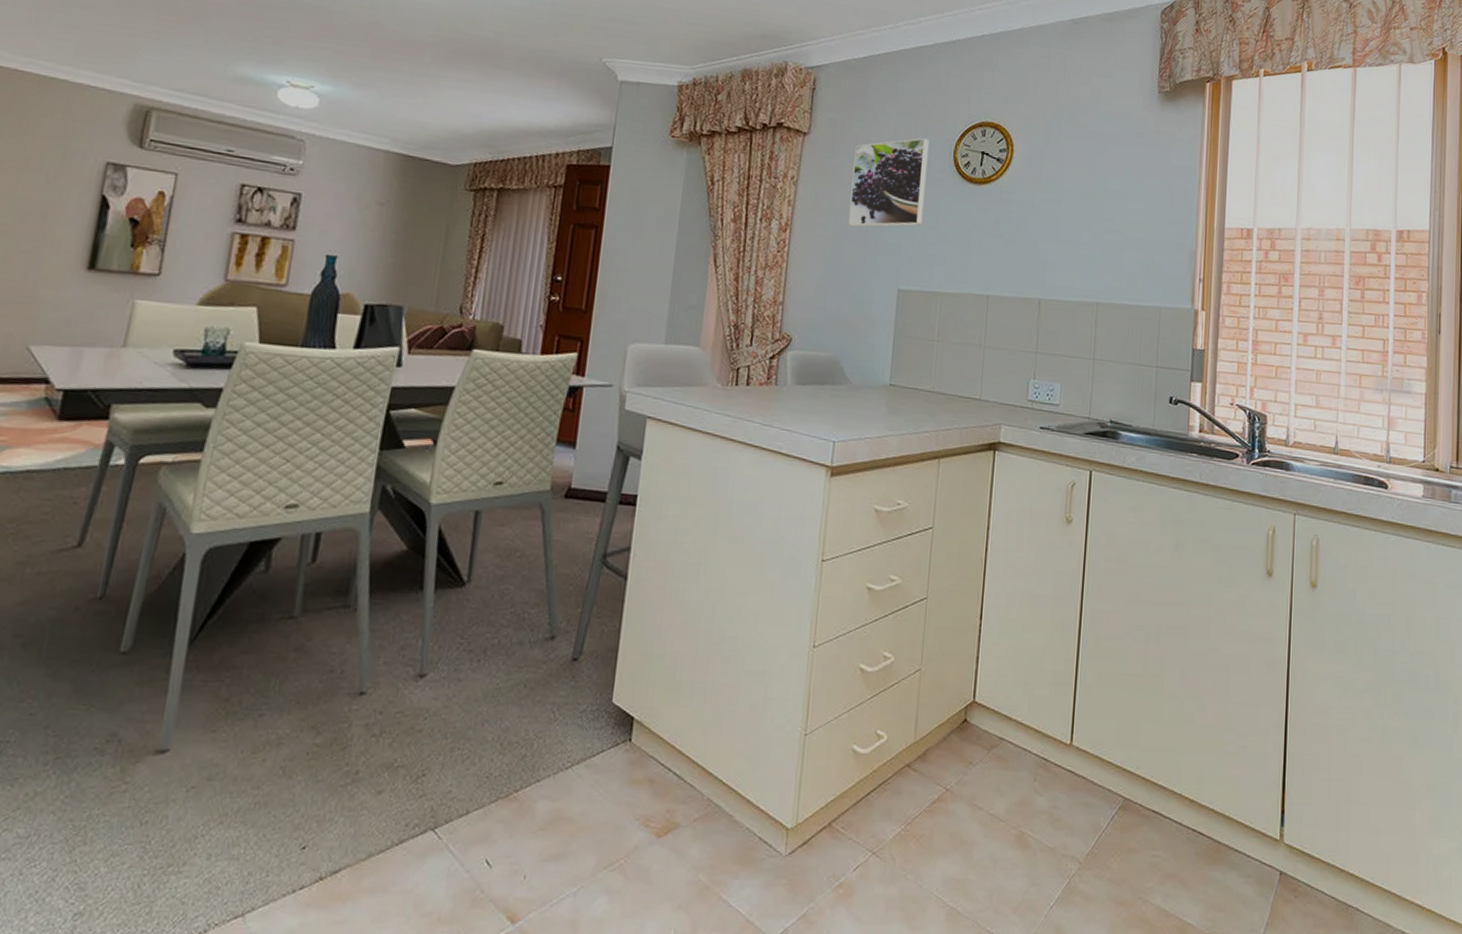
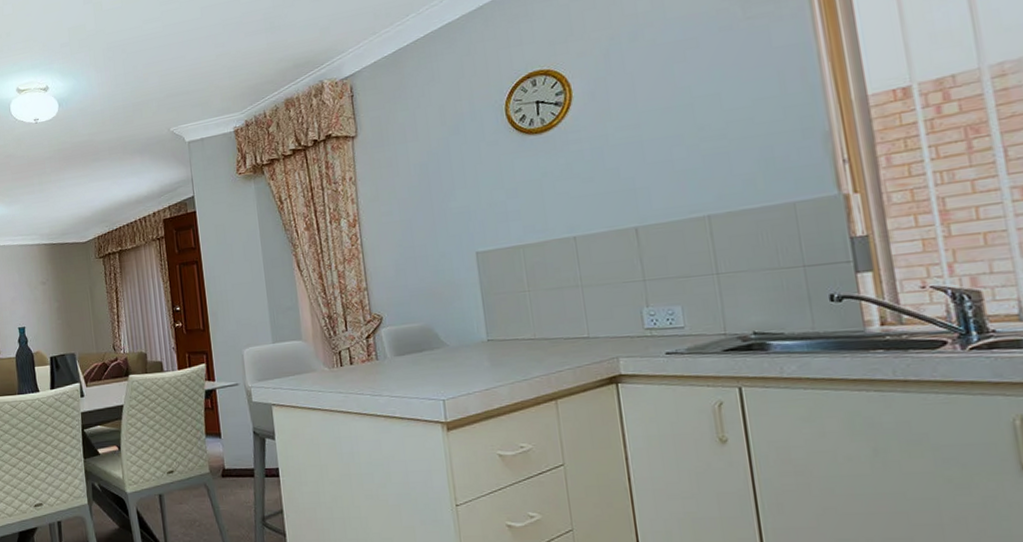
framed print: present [848,138,929,227] -> none [403,106,487,207]

